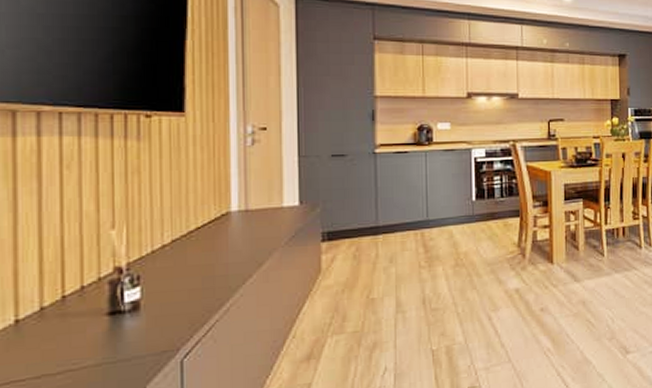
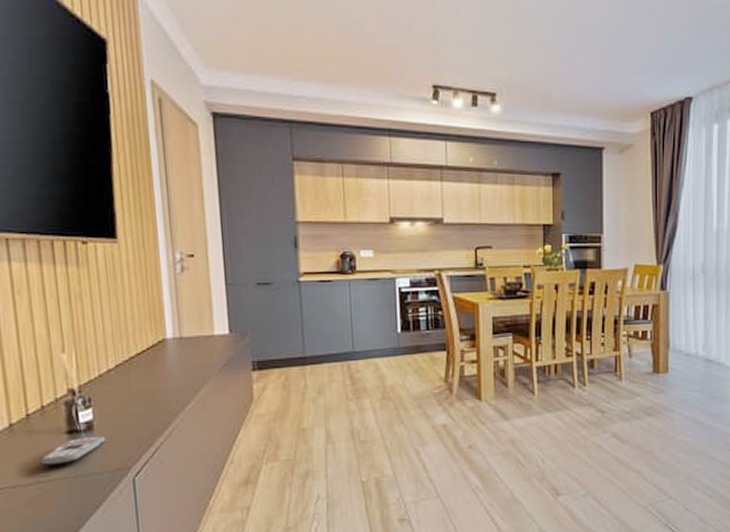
remote control: none [73,316,153,352] -> present [40,436,105,466]

